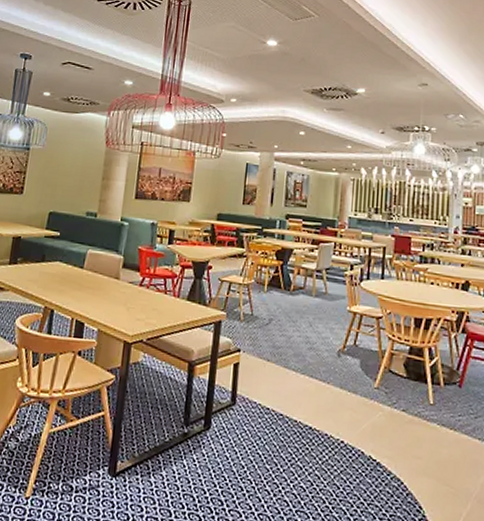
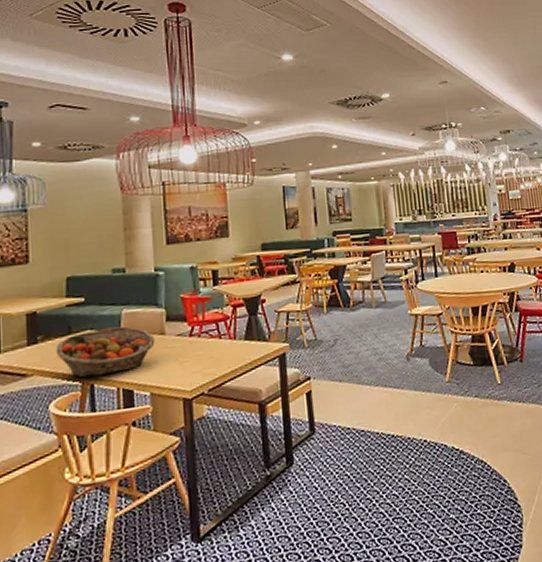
fruit basket: none [29,262,110,305] -> present [55,326,155,378]

